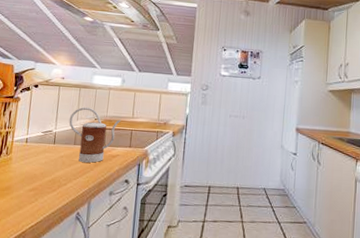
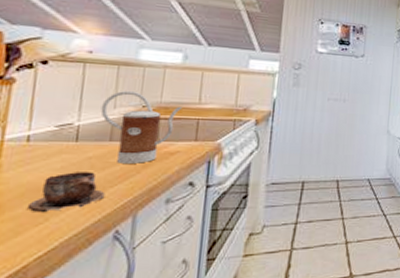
cup: none [26,166,71,194] -> present [28,172,106,212]

